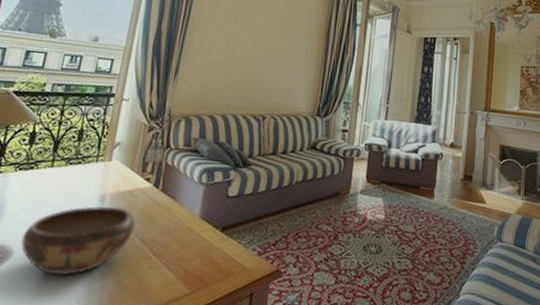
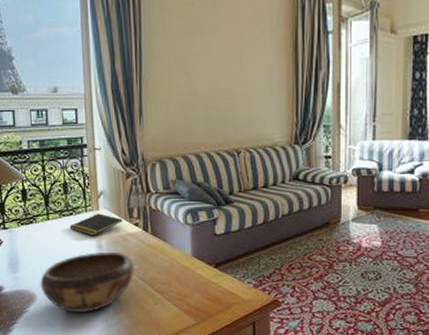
notepad: none [73,164,135,188] -> present [69,213,123,236]

